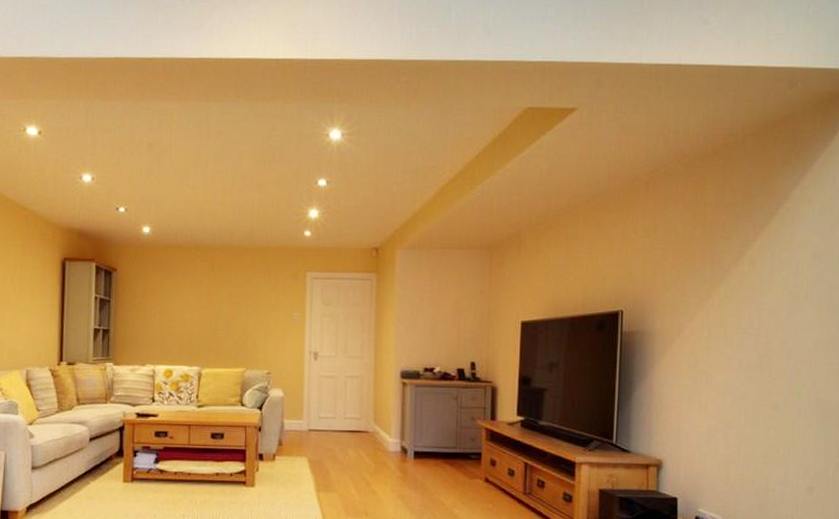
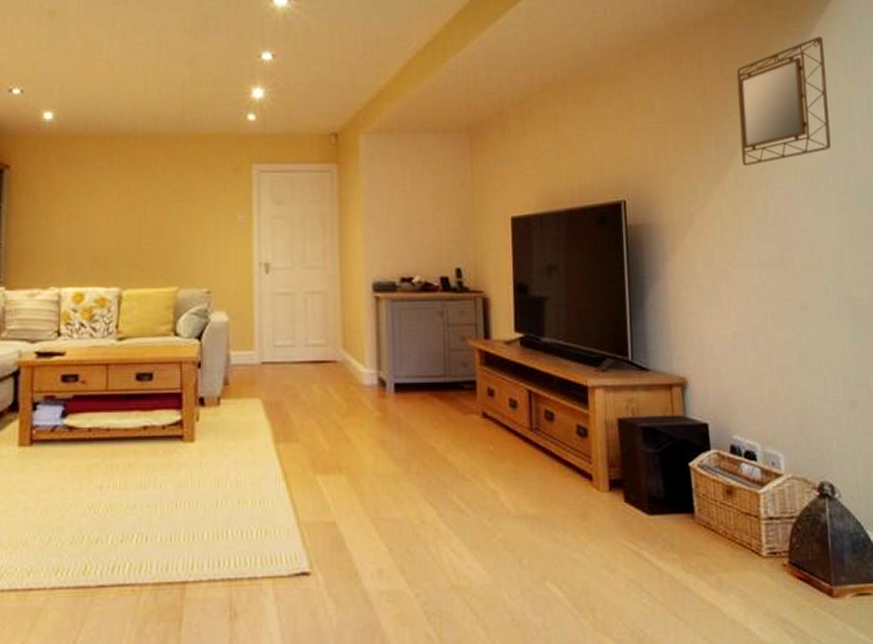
home mirror: none [733,168,825,283] -> present [736,36,831,166]

